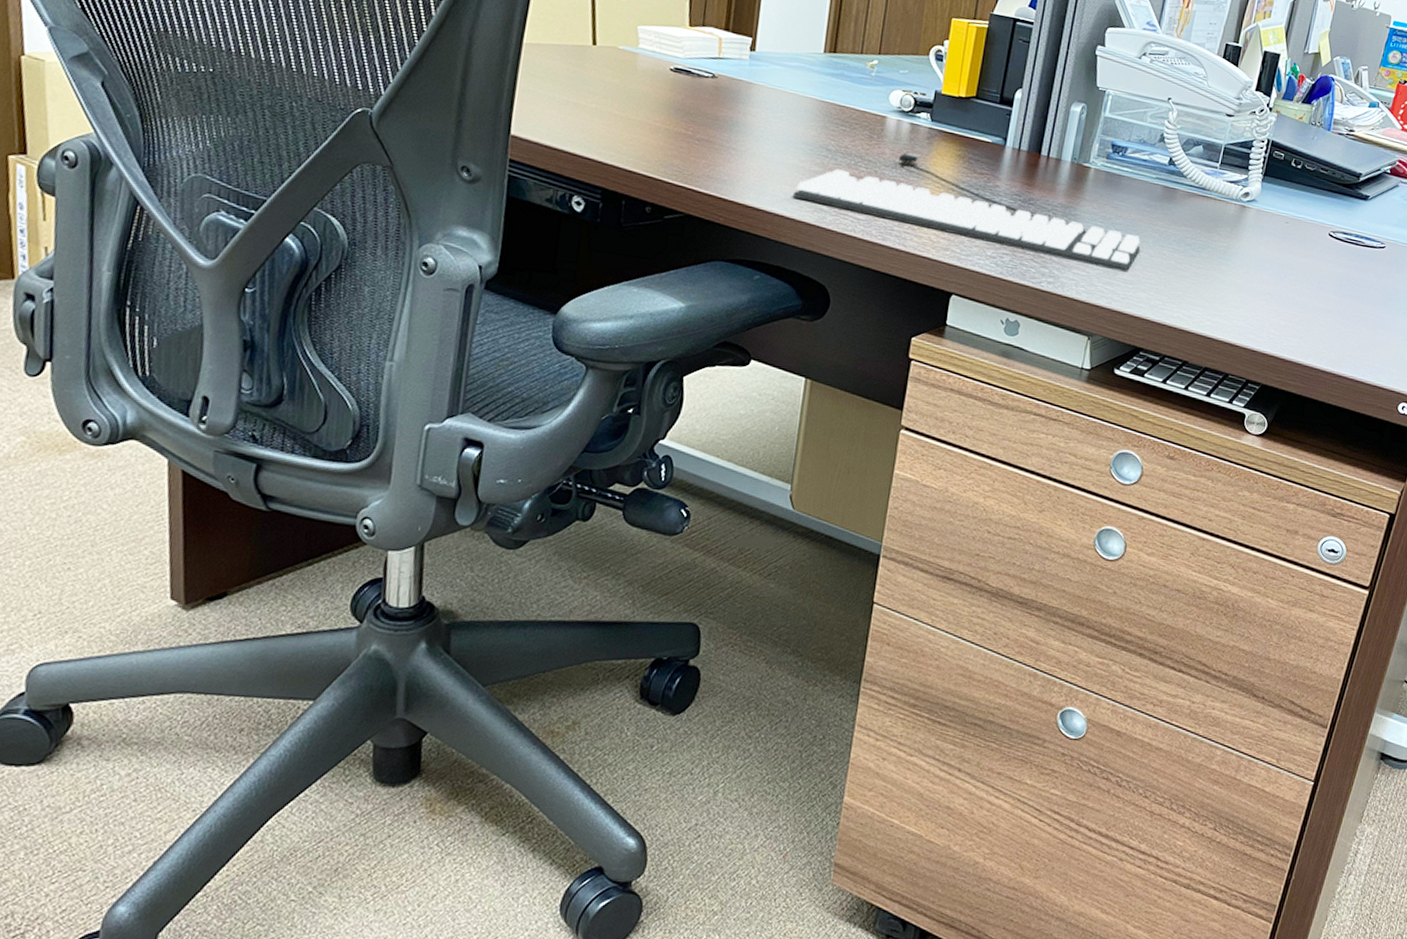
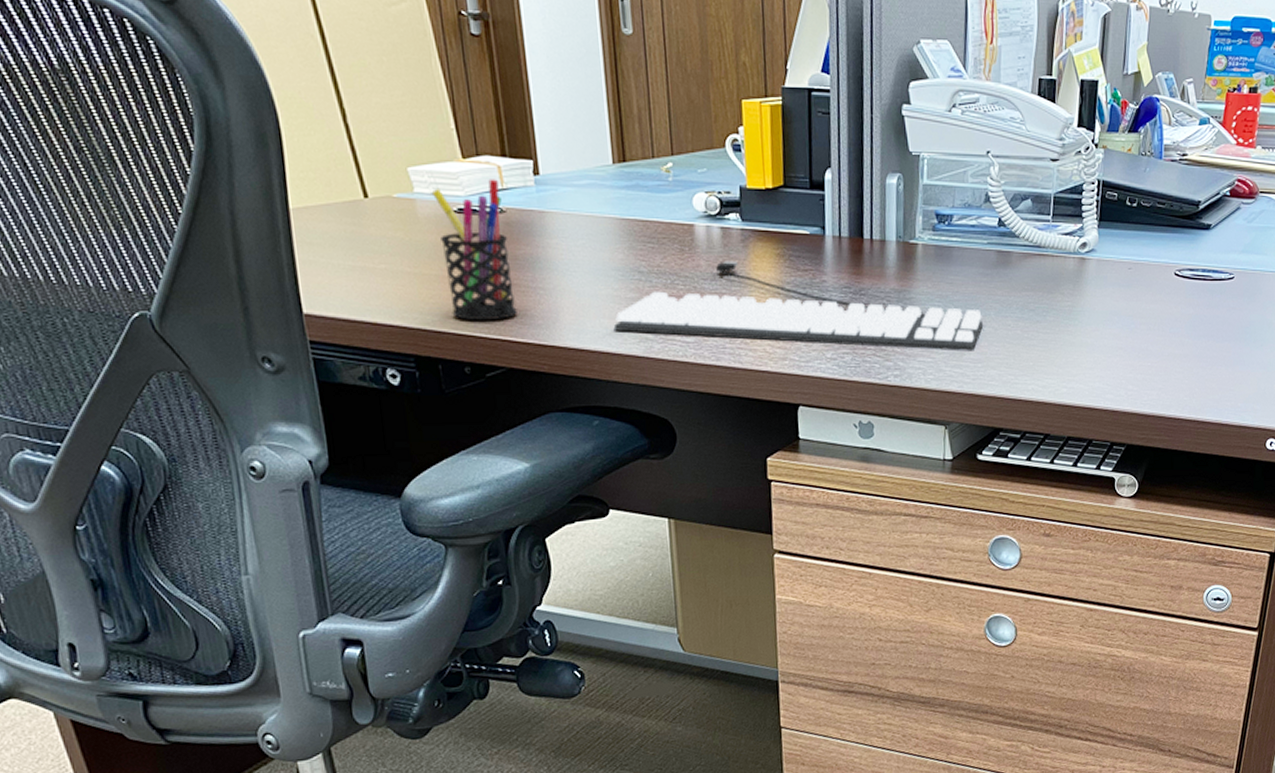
pen holder: none [646,47,717,171] -> present [431,179,517,321]

